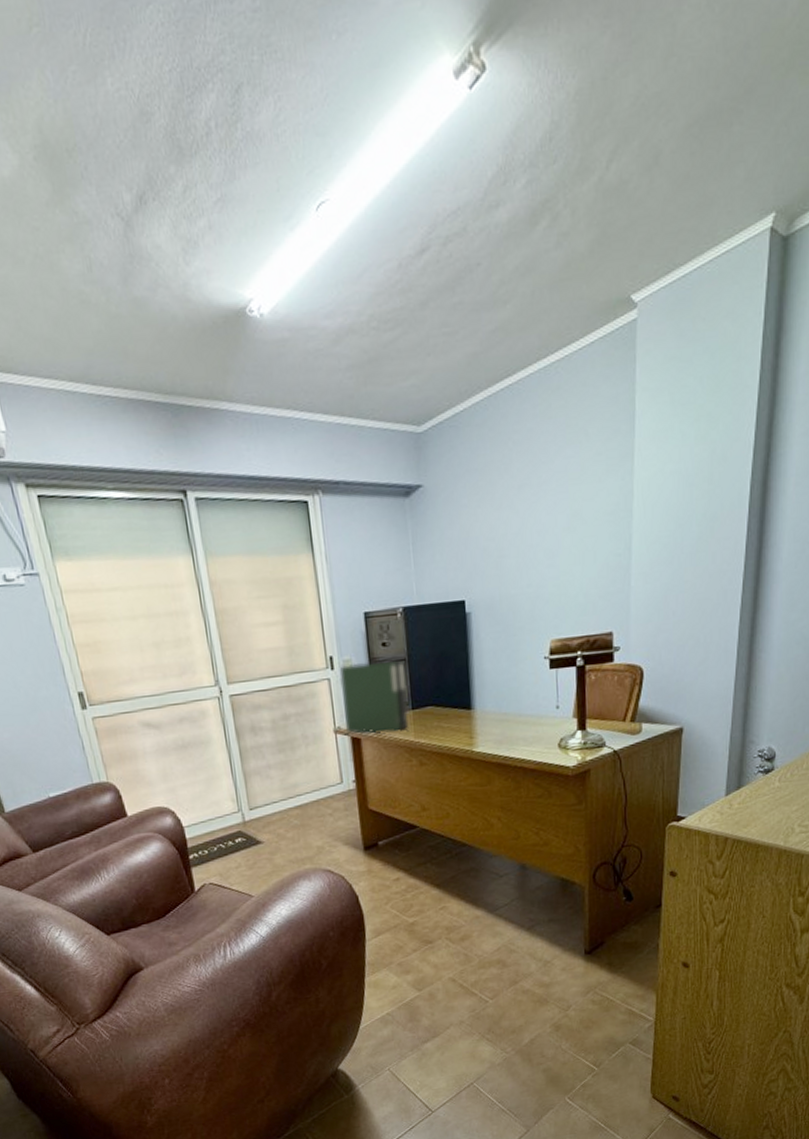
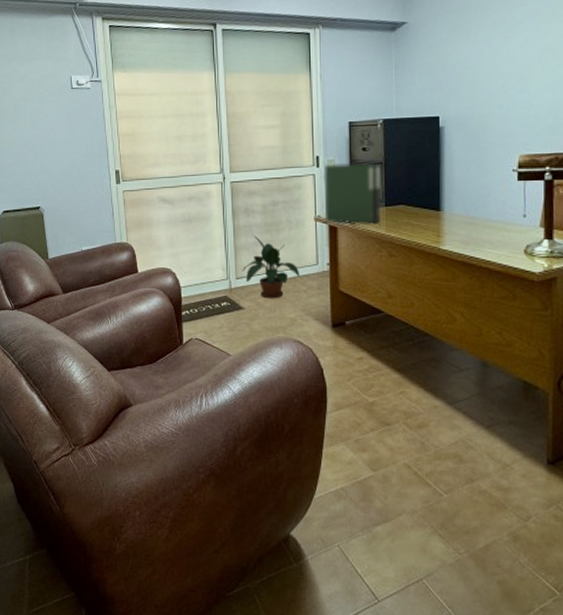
potted plant: none [255,757,324,828] -> present [241,236,300,299]

